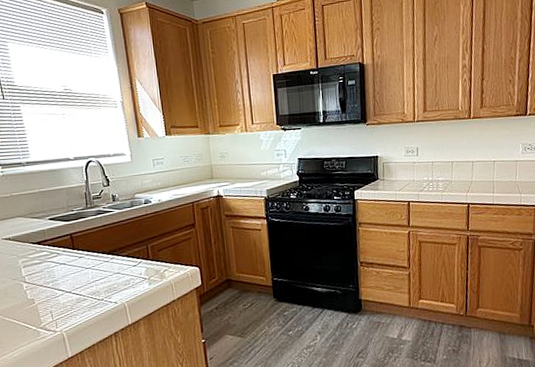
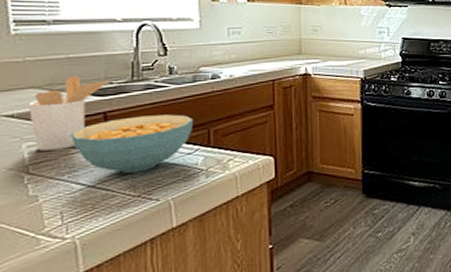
utensil holder: none [18,205,71,265] -> present [28,75,109,151]
cereal bowl: none [49,234,136,282] -> present [70,114,194,173]

